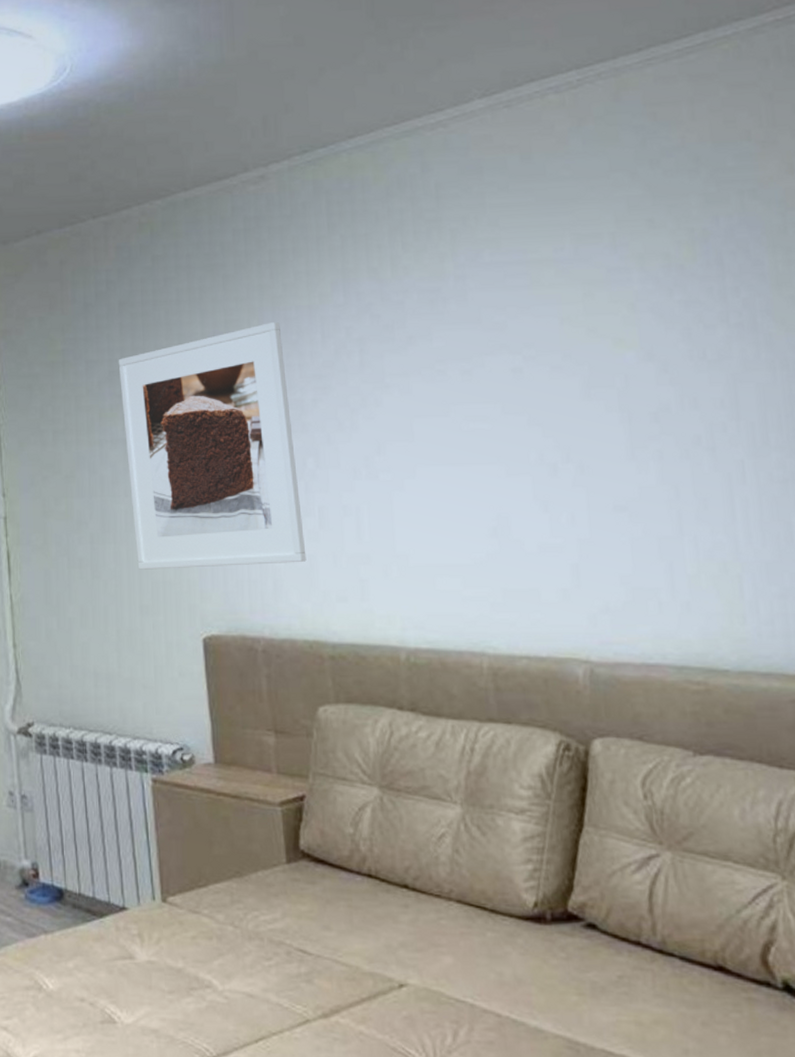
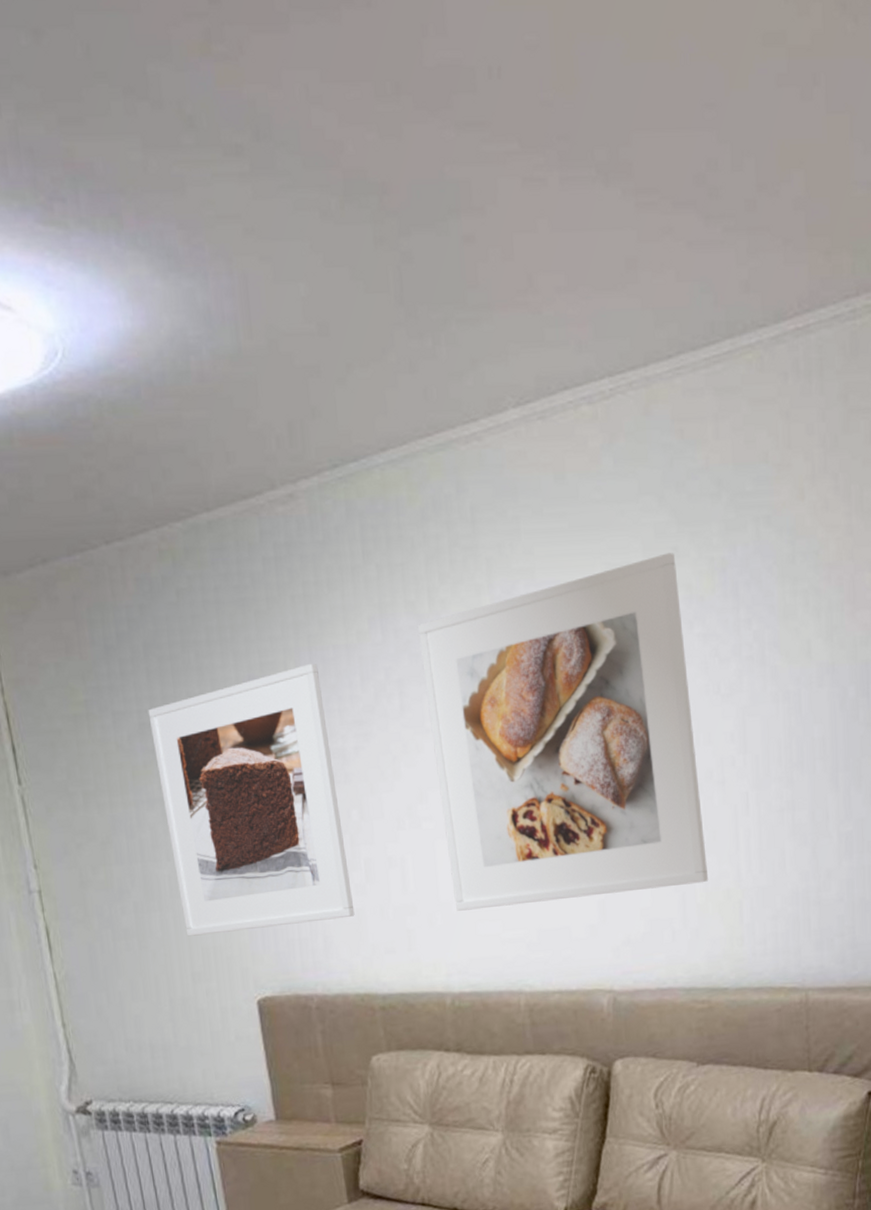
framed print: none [379,224,701,564] -> present [417,553,709,911]

